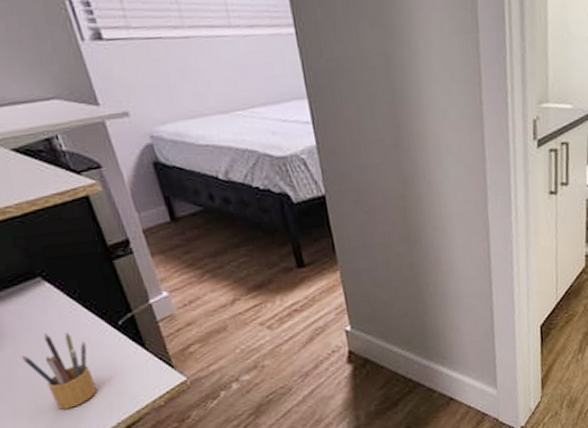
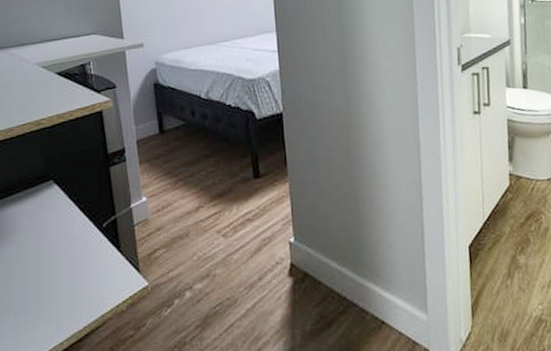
pencil box: present [22,332,98,409] -> none [22,231,75,309]

